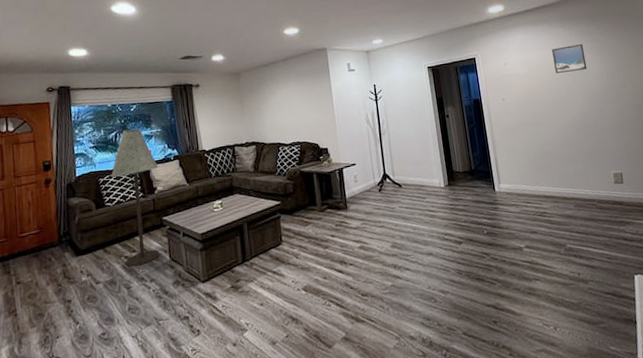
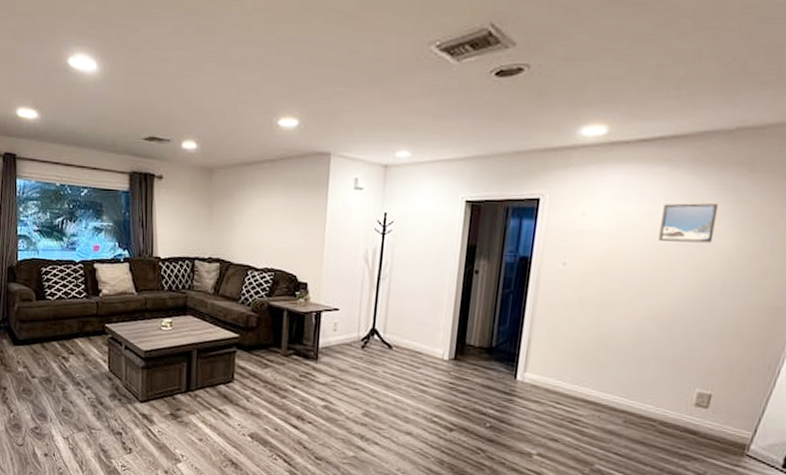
floor lamp: present [111,129,159,267] -> none [54,217,106,370]

